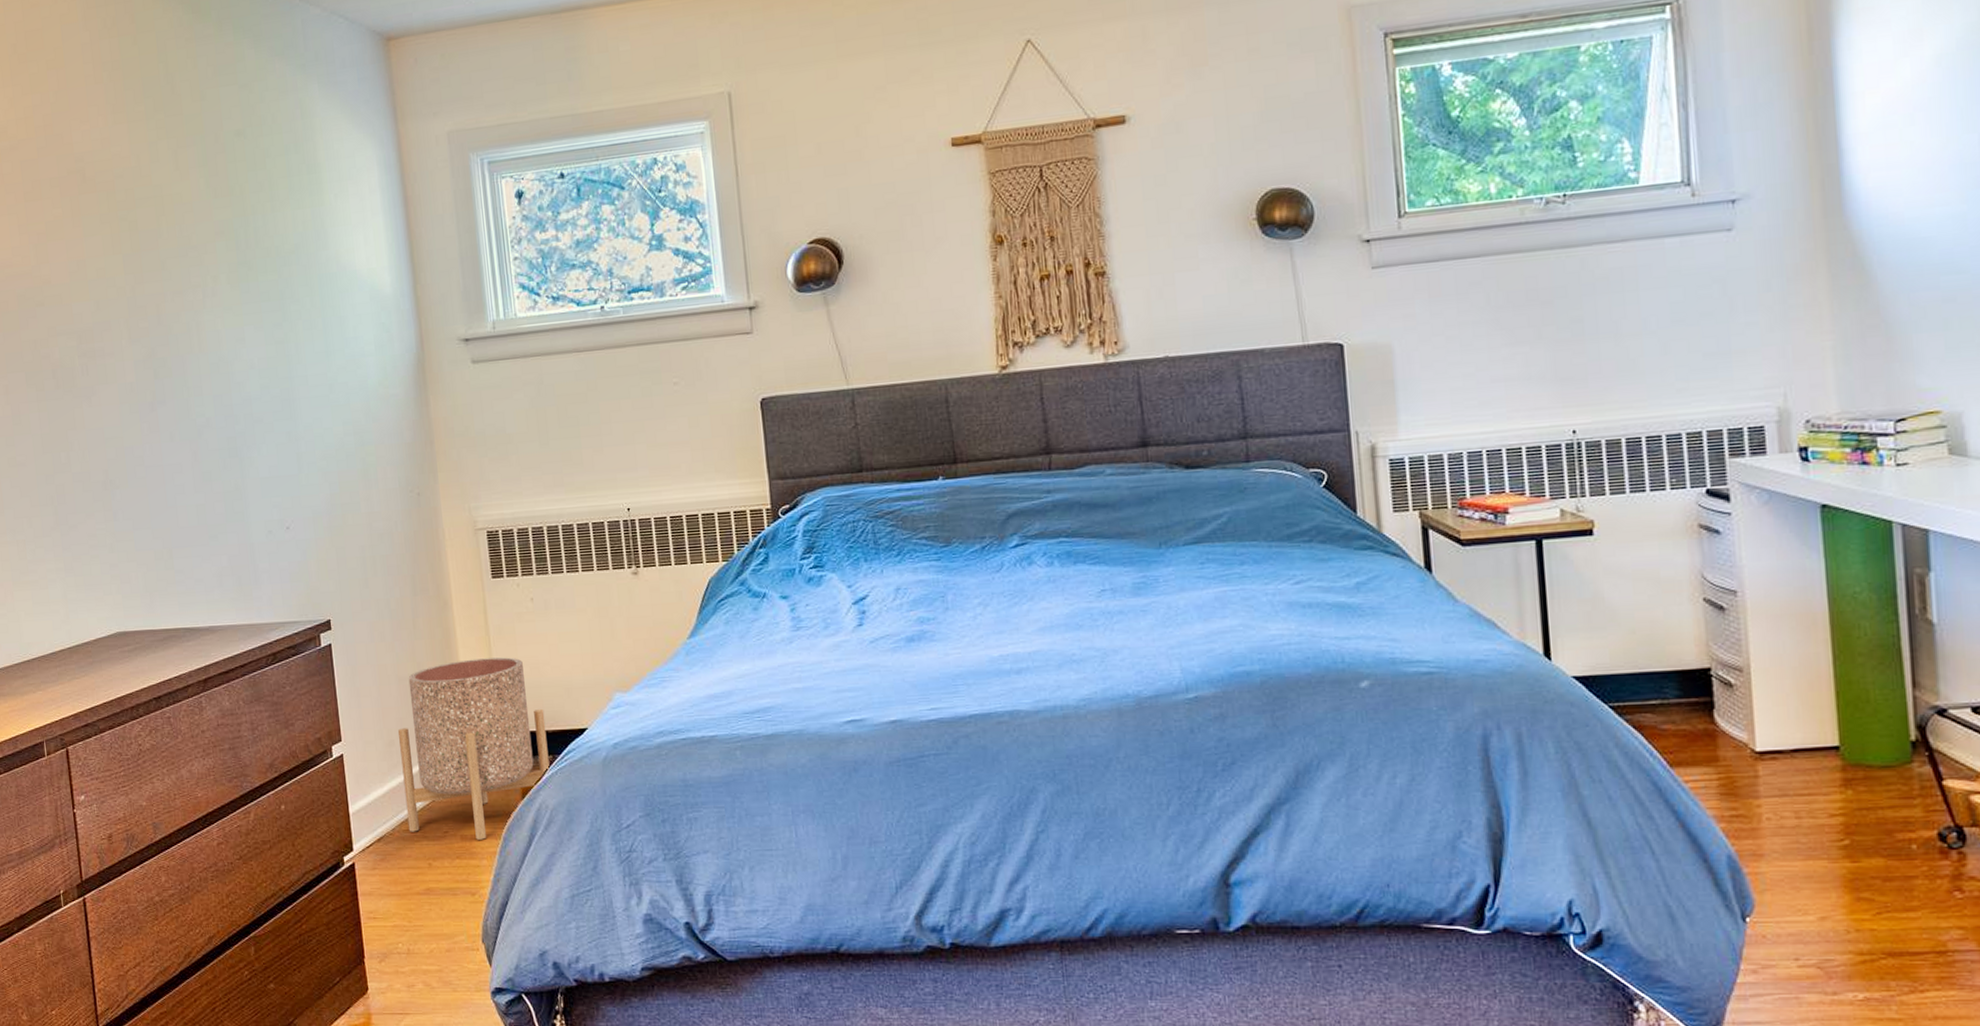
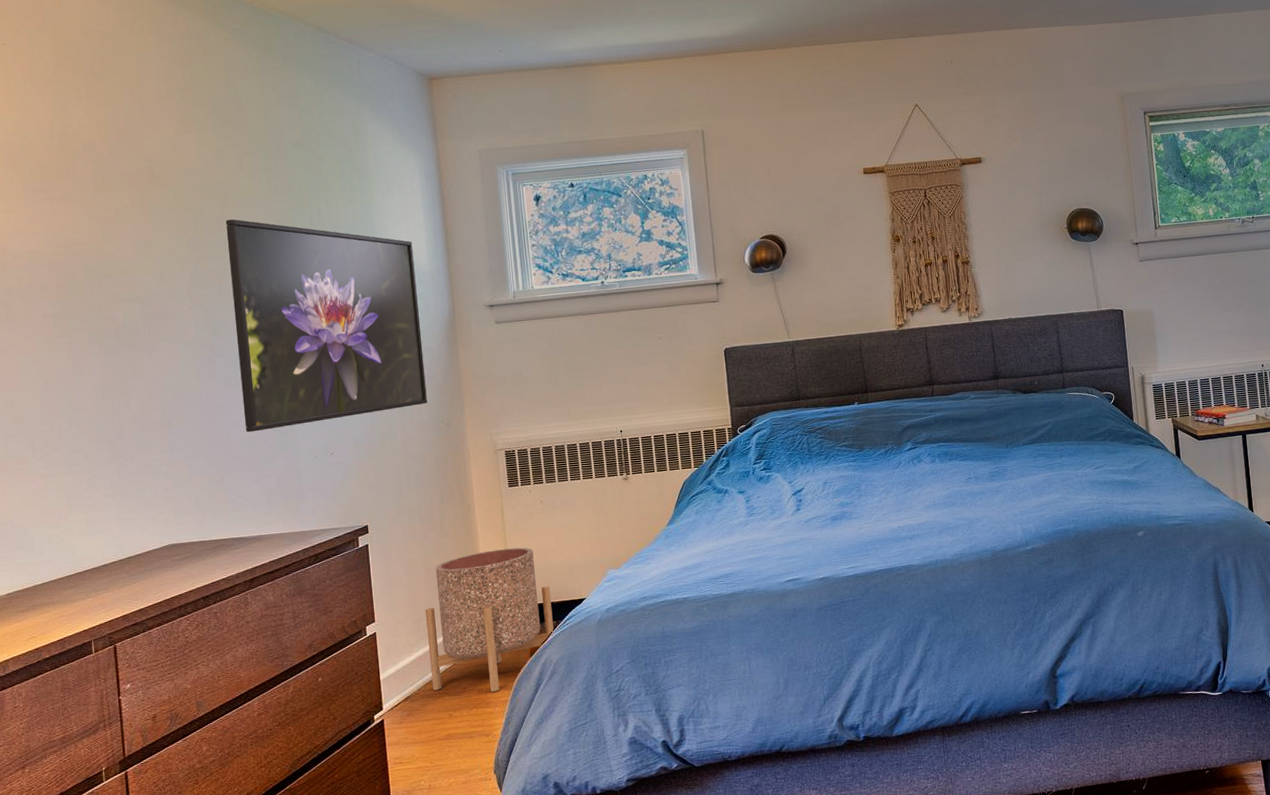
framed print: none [162,231,394,499] -> present [225,219,427,433]

